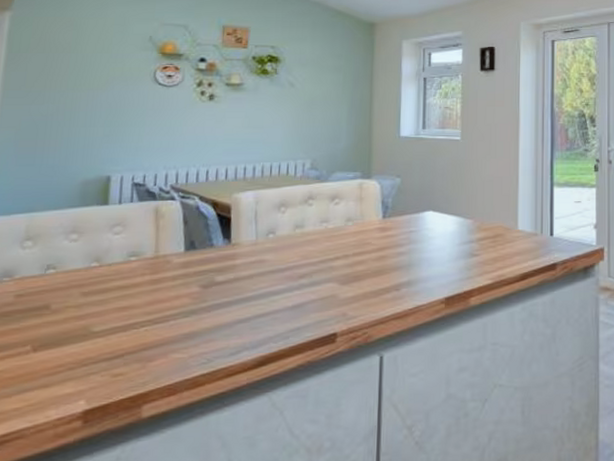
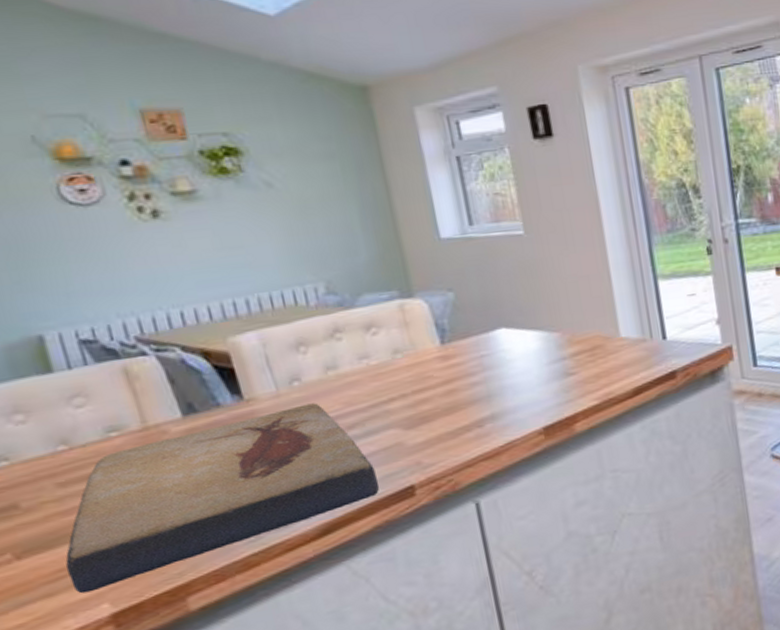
fish fossil: none [64,253,310,389] -> present [65,403,379,594]

